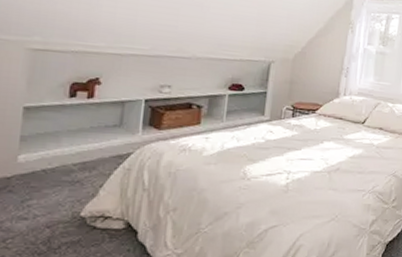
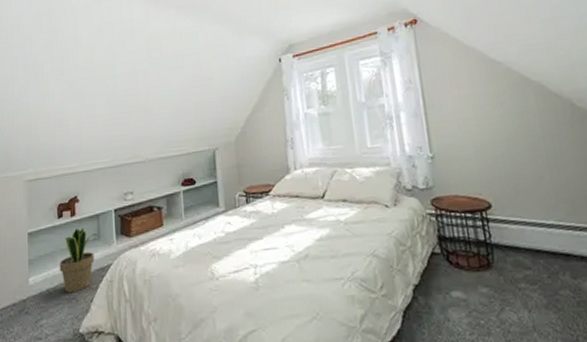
potted plant: none [63,111,120,177] -> present [59,227,97,293]

